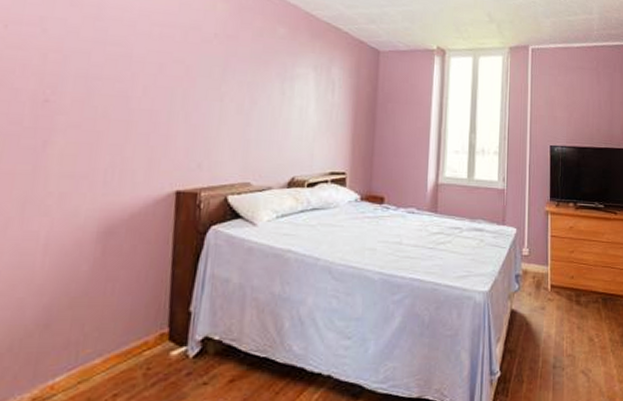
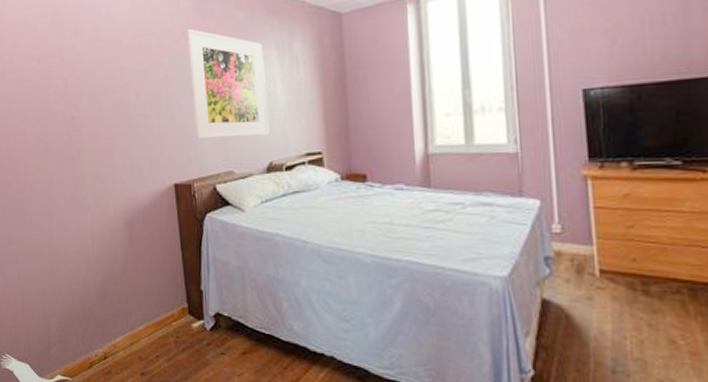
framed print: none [212,31,301,151] -> present [187,28,270,139]

